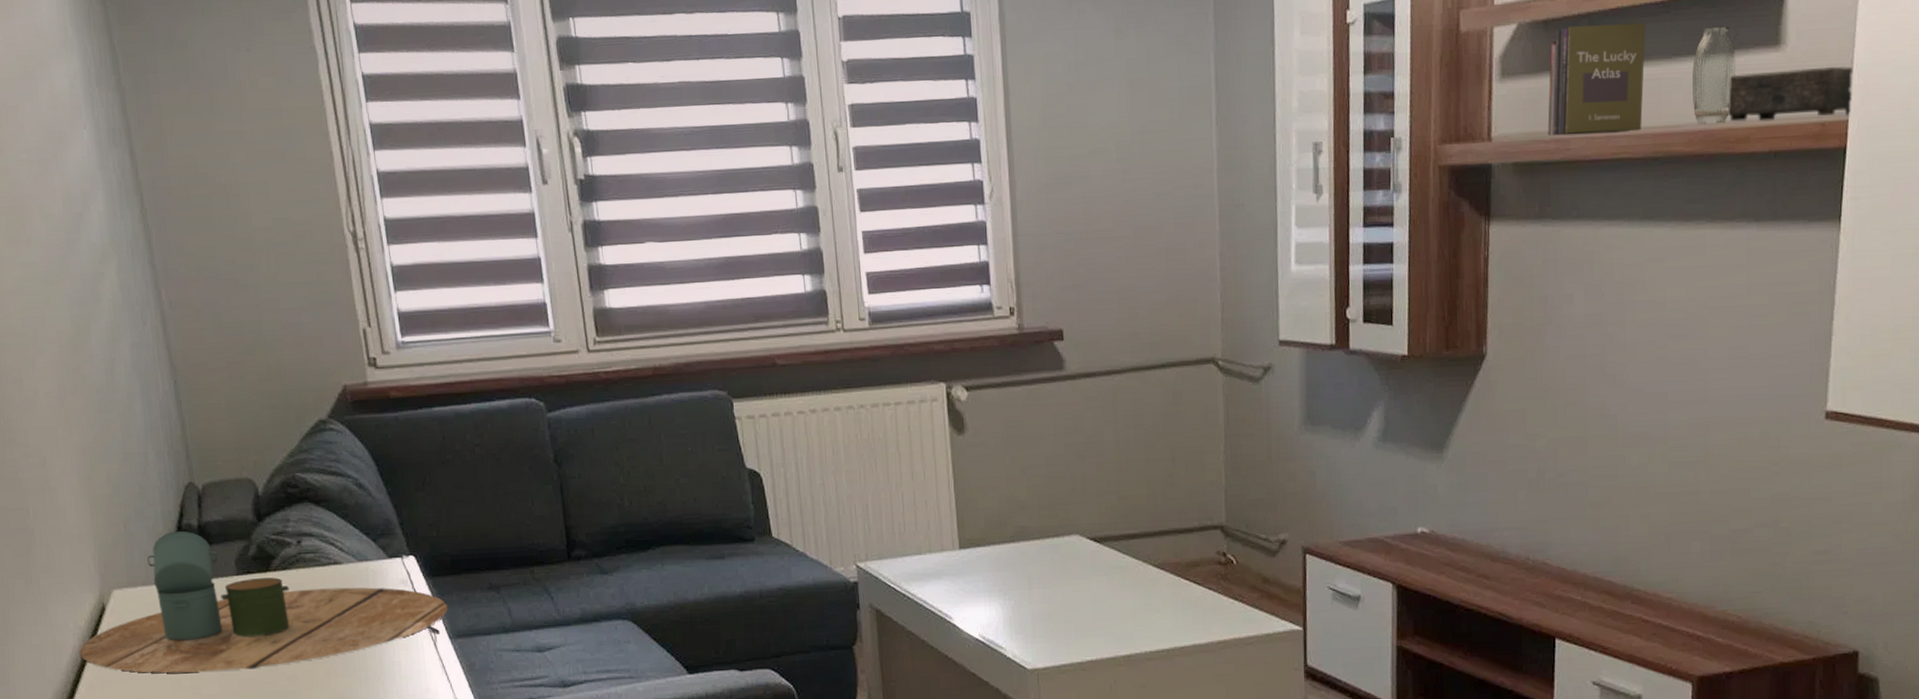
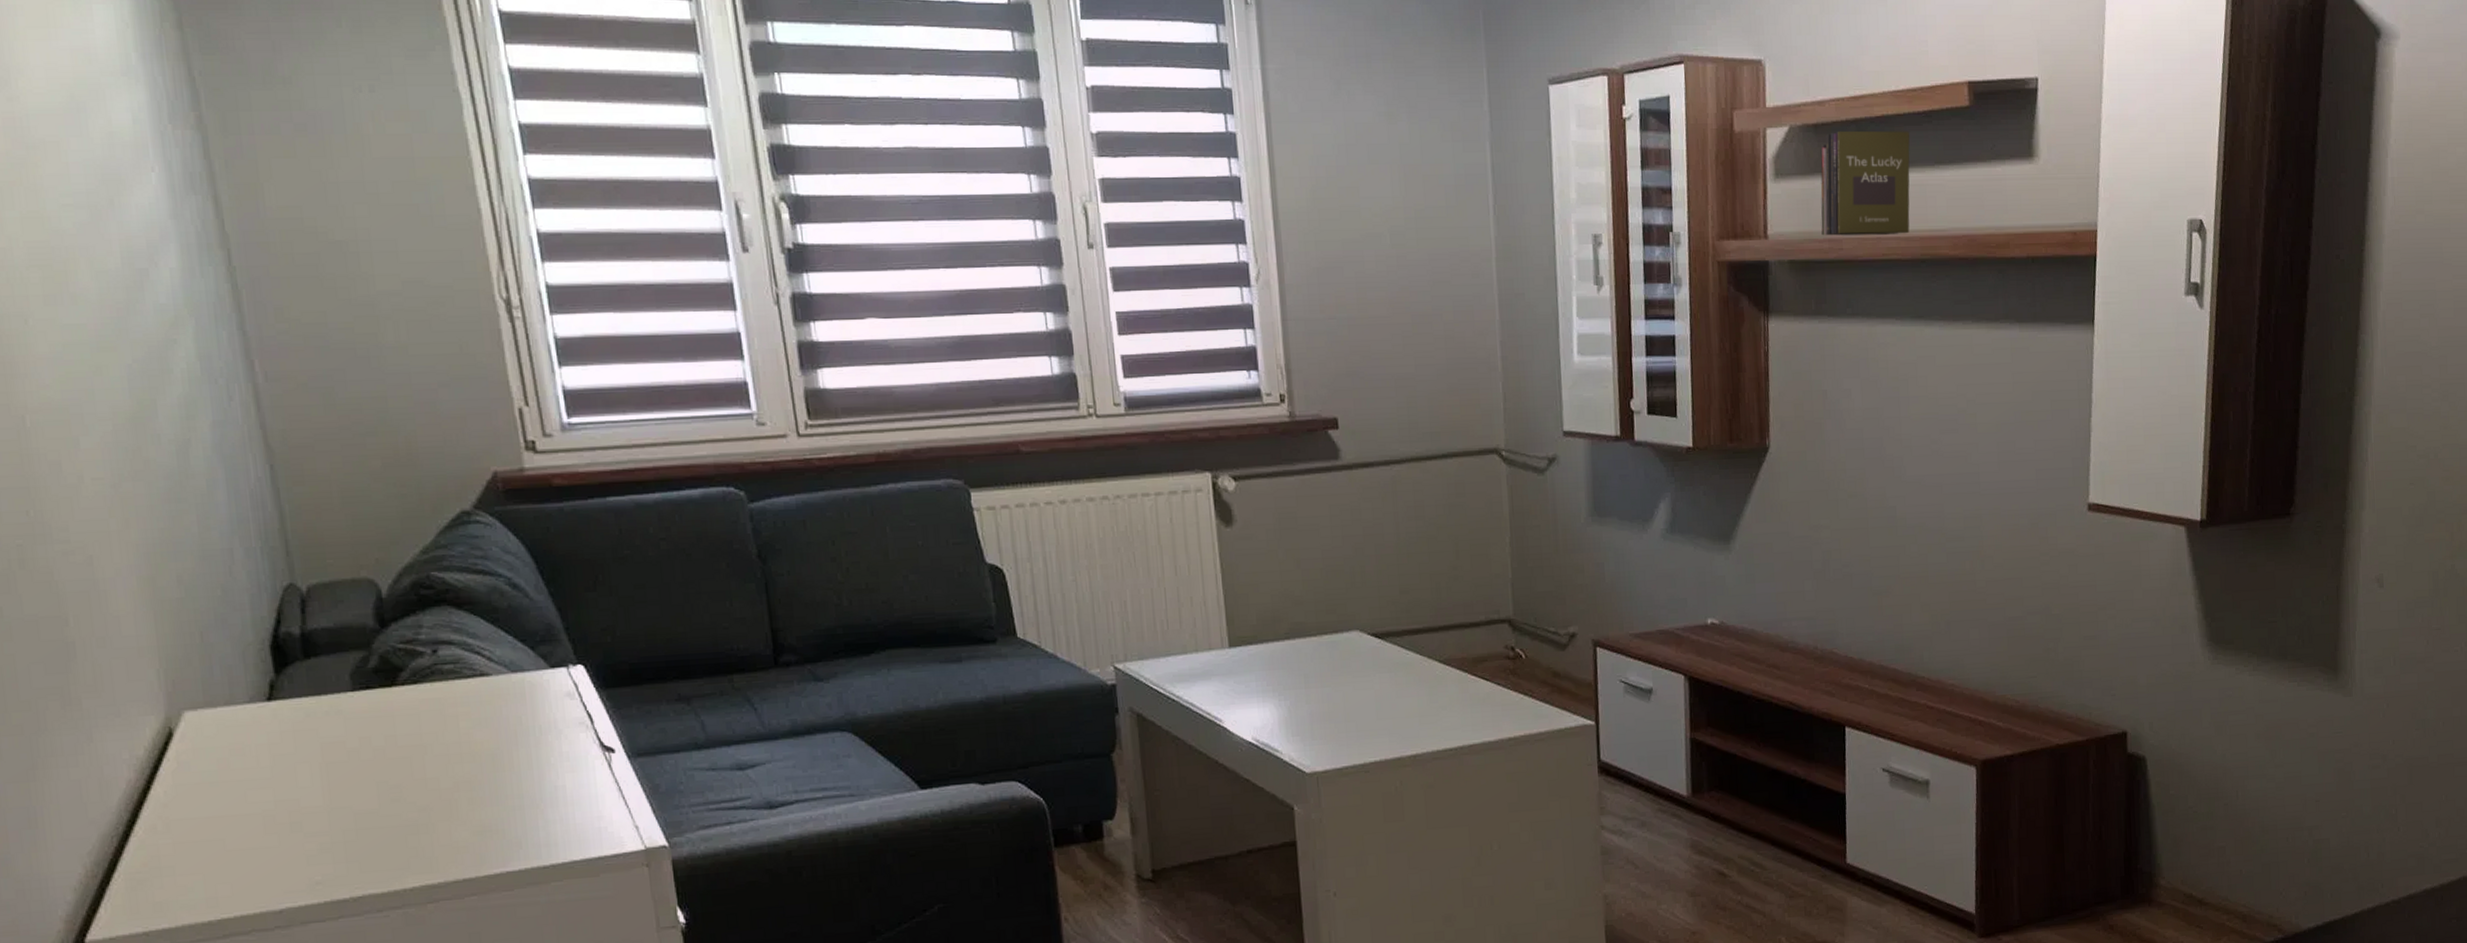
decorative tray: present [79,530,448,673] -> none [135,640,625,809]
vase: present [1691,26,1737,125] -> none [1954,137,1995,230]
decorative box: present [1728,66,1853,122] -> none [1988,179,2100,229]

